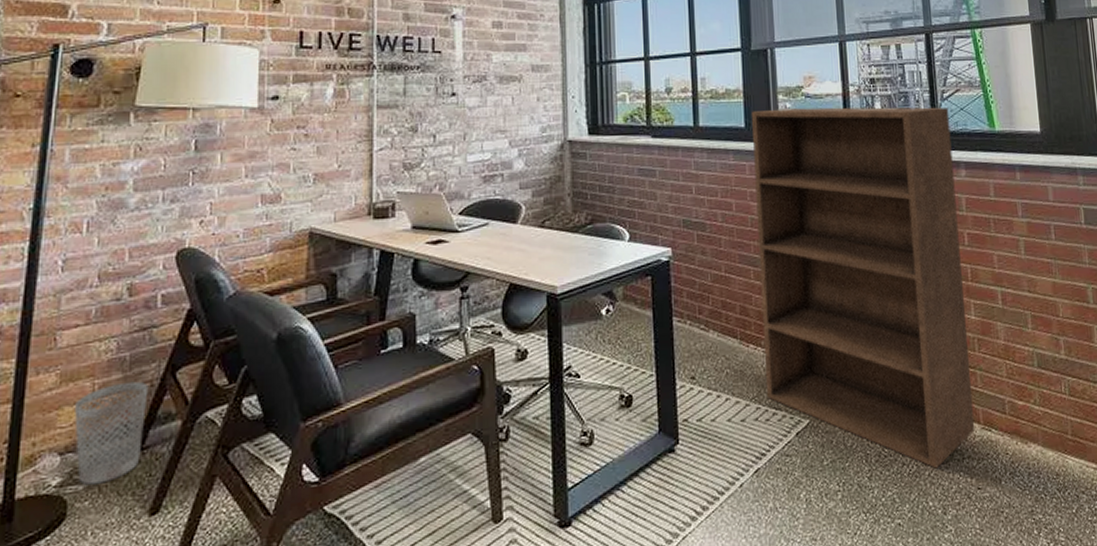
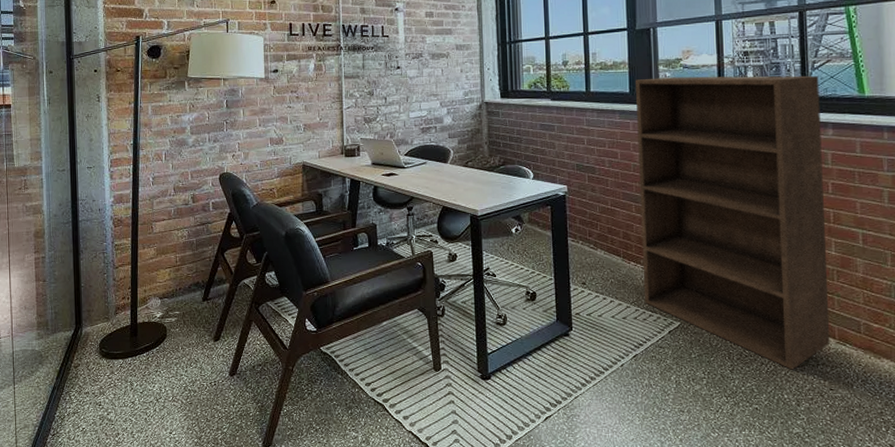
wastebasket: present [74,381,149,485] -> none [167,257,208,319]

